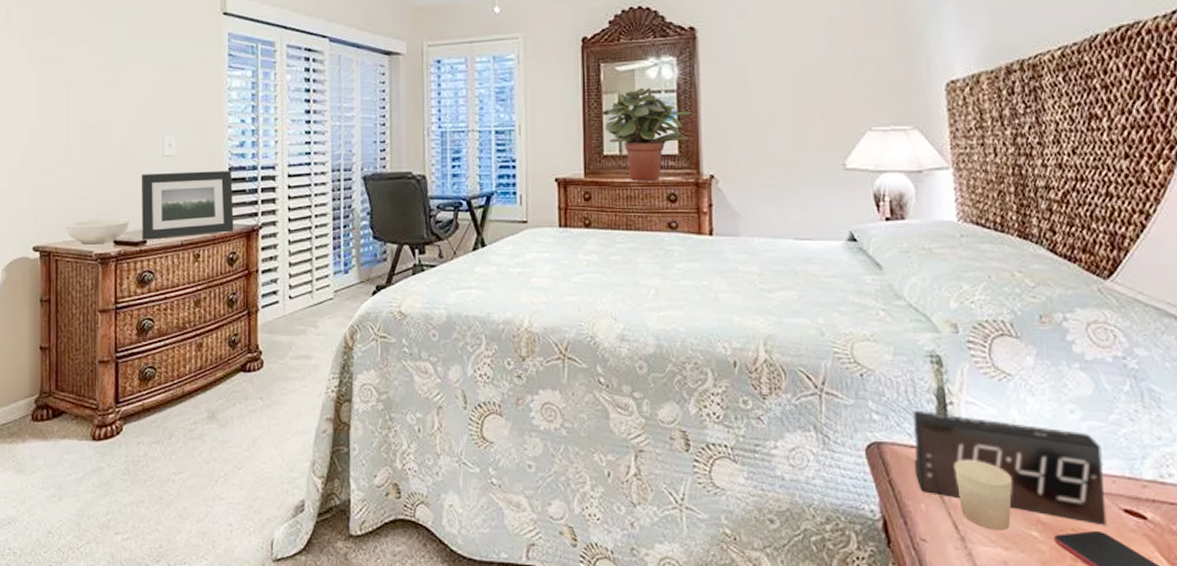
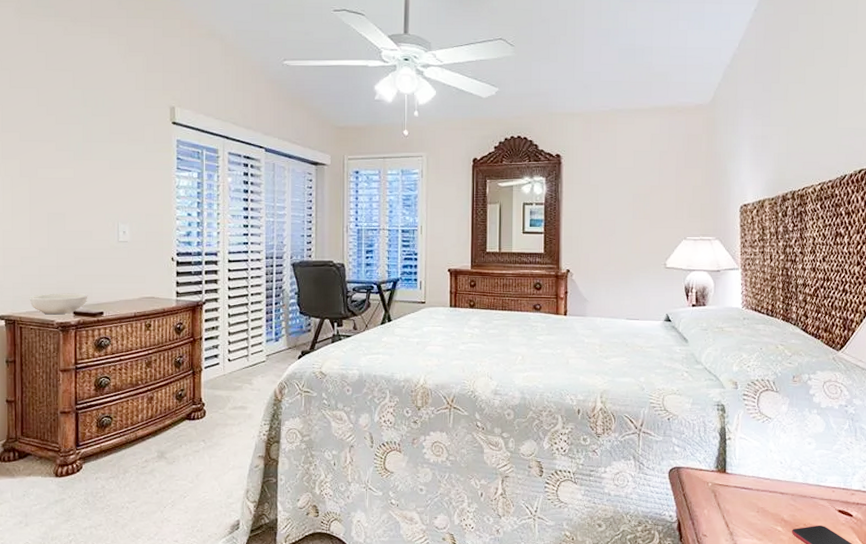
picture frame: present [141,171,234,240] -> none [98,255,181,312]
potted plant: present [601,88,692,181] -> none [486,201,555,273]
alarm clock: present [913,410,1107,524] -> none [702,444,828,521]
candle: present [955,459,1013,530] -> none [729,478,767,527]

